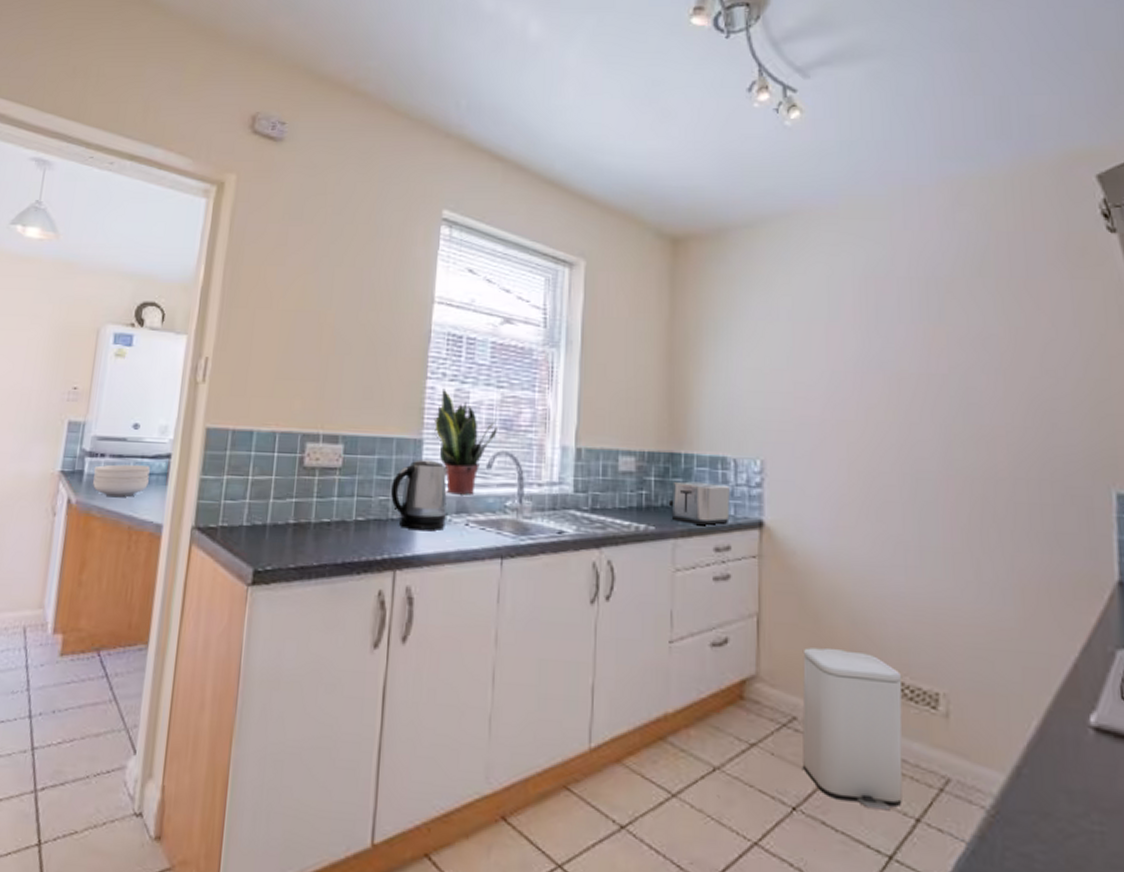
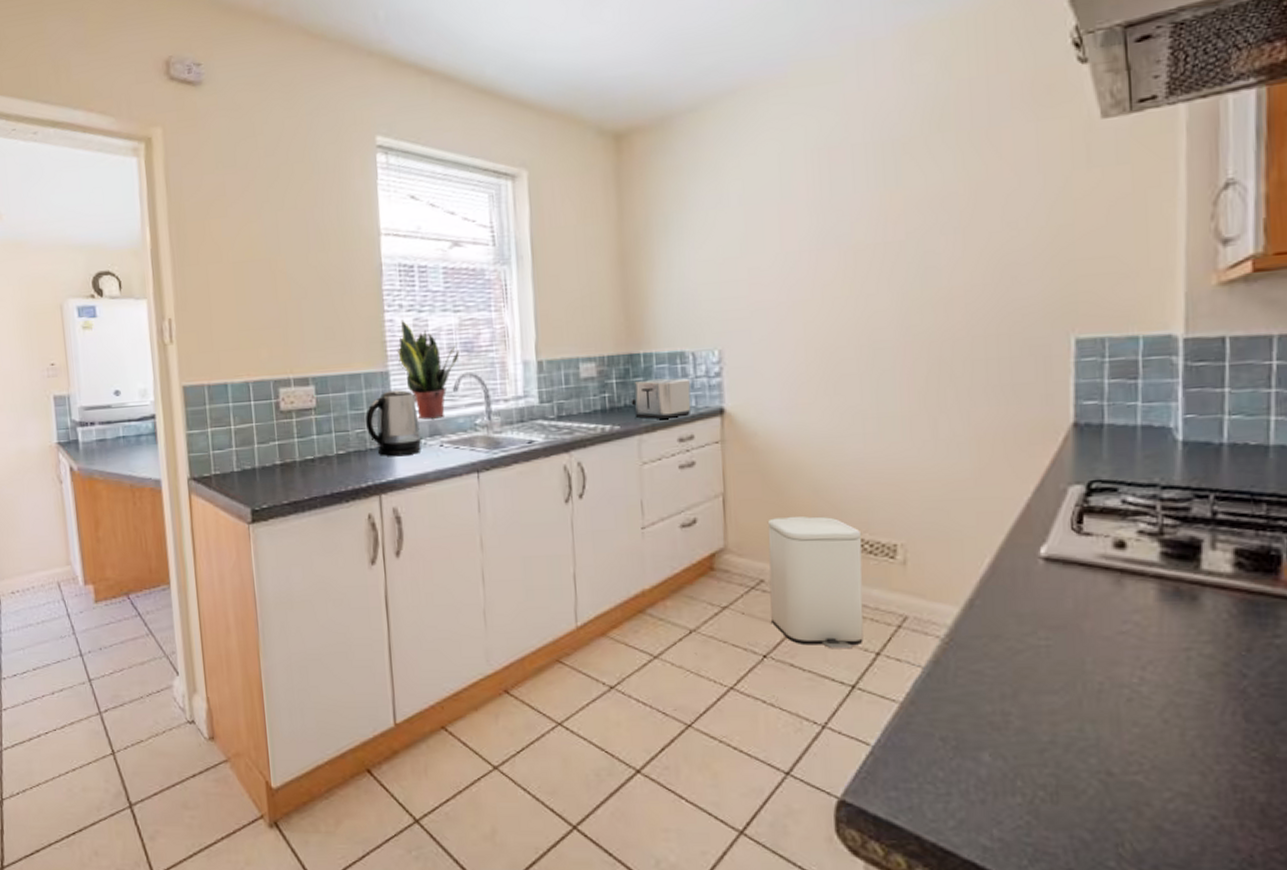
bowl: present [92,464,150,498] -> none [87,428,140,461]

